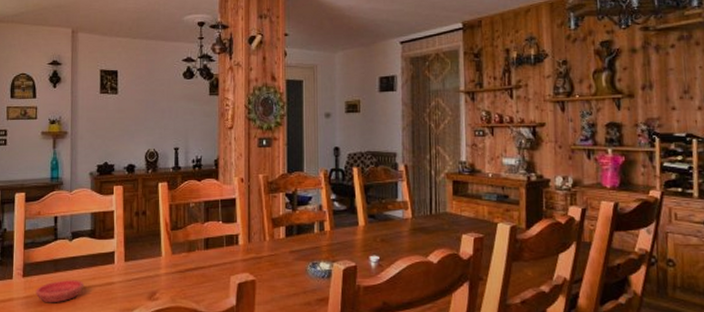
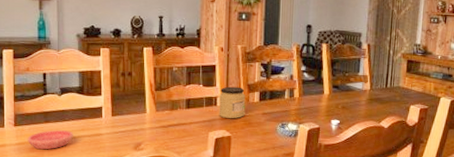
jar: none [241,221,270,258] -> present [219,86,246,118]

